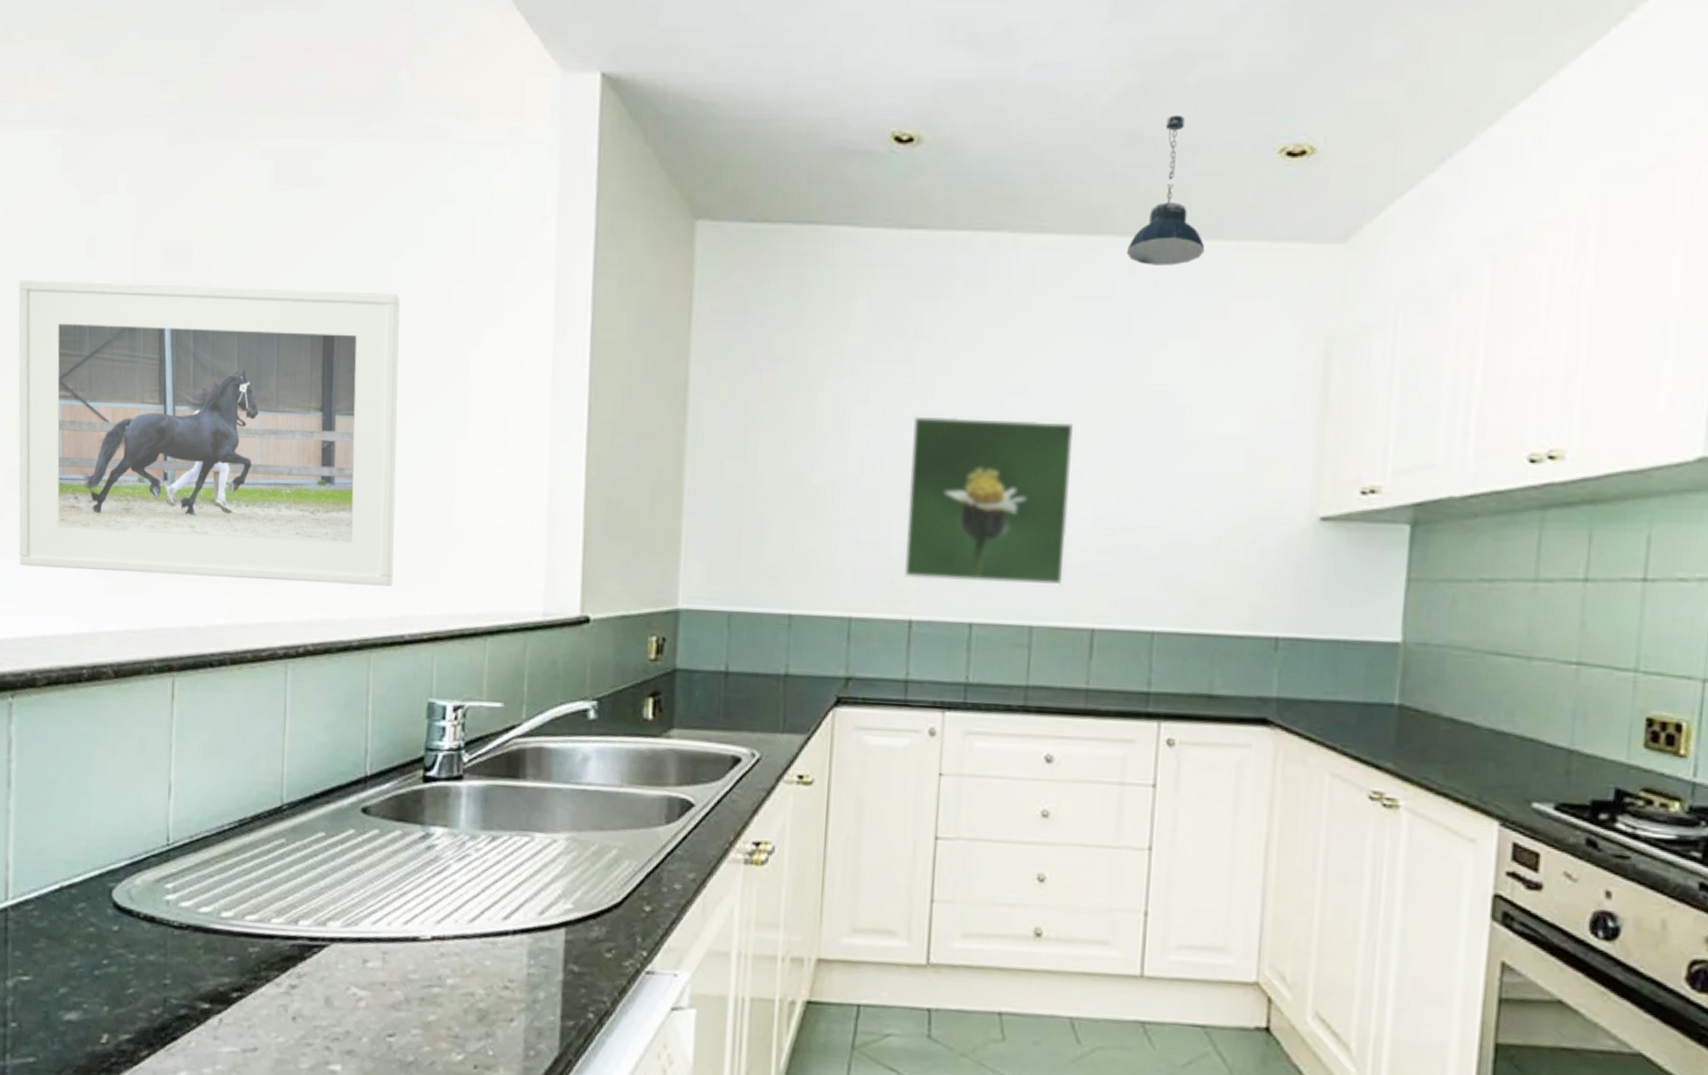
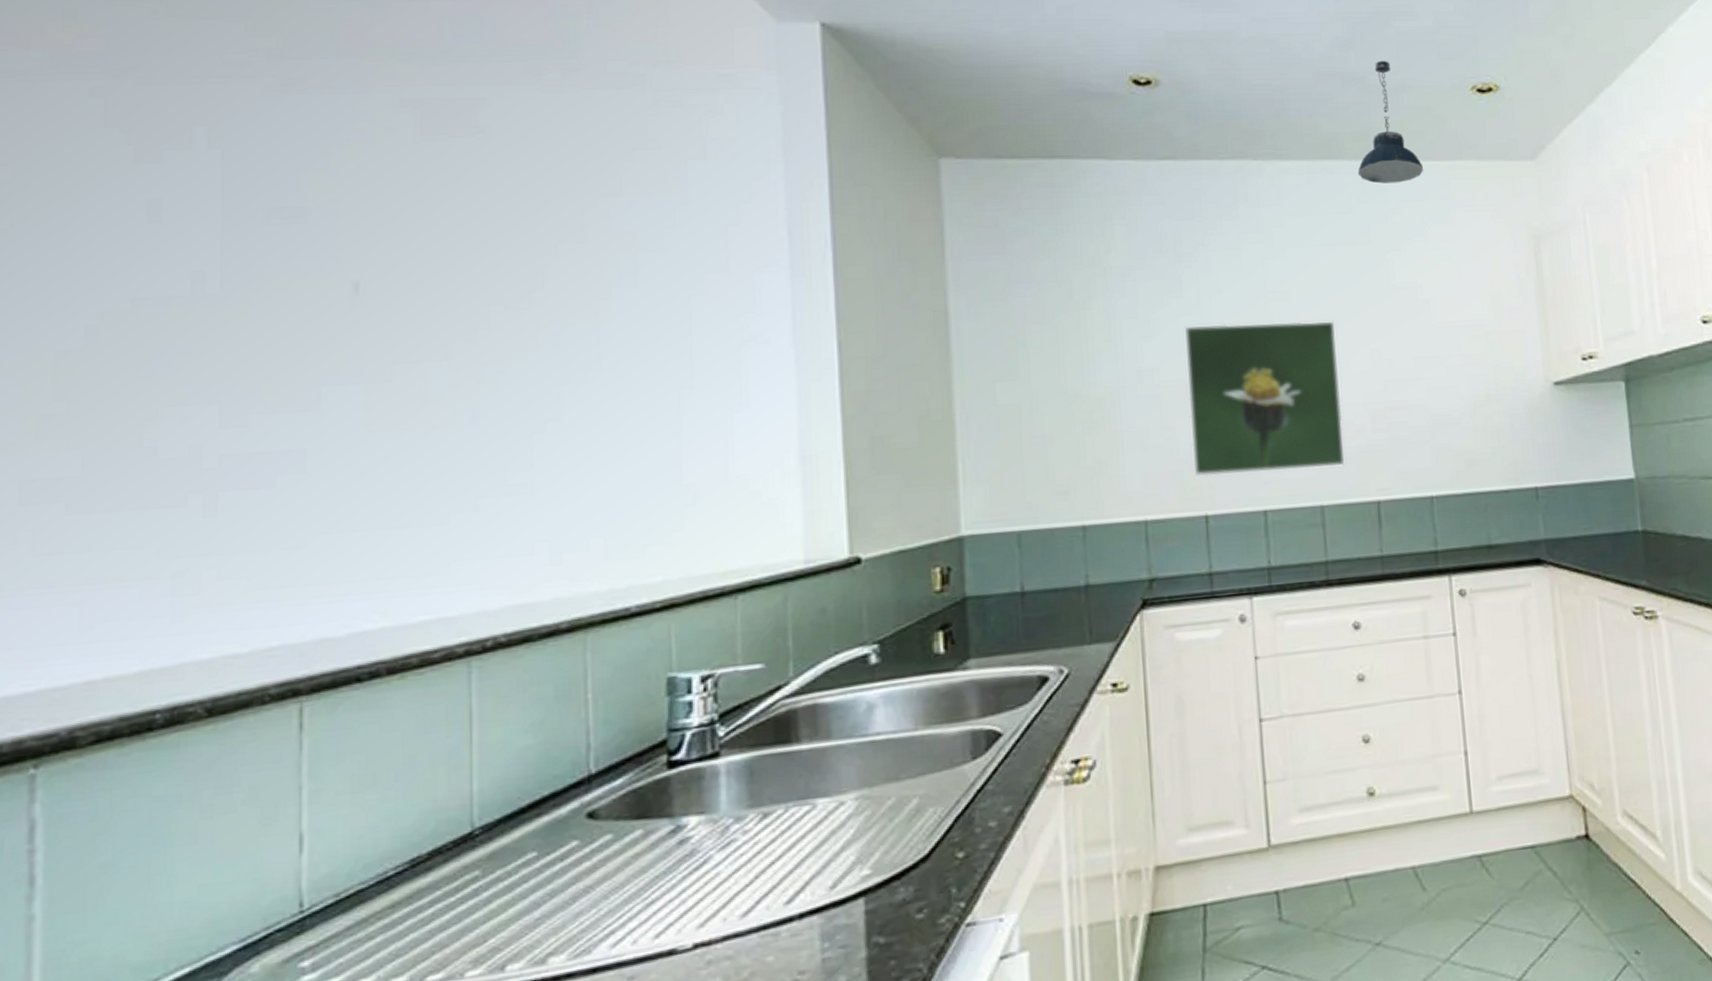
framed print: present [18,280,400,586] -> none [37,243,611,598]

